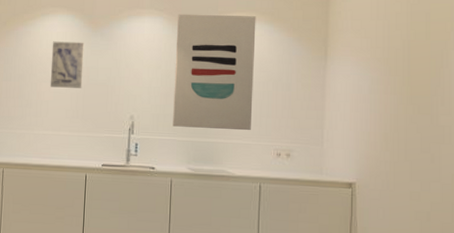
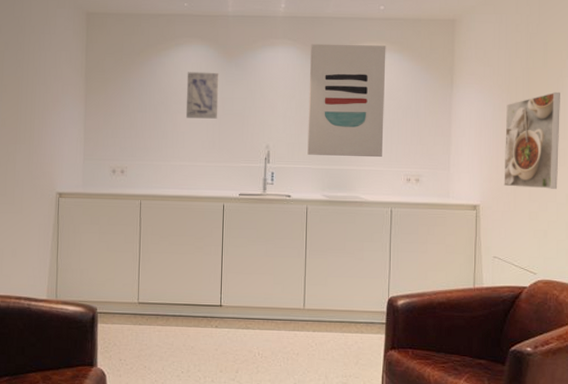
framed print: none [382,65,445,168] -> present [504,91,560,189]

